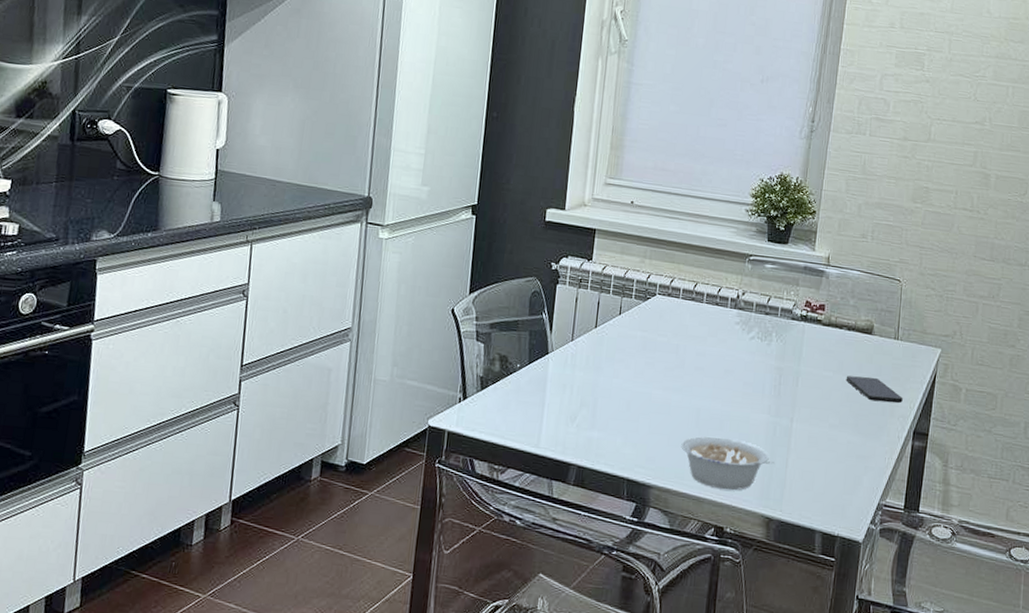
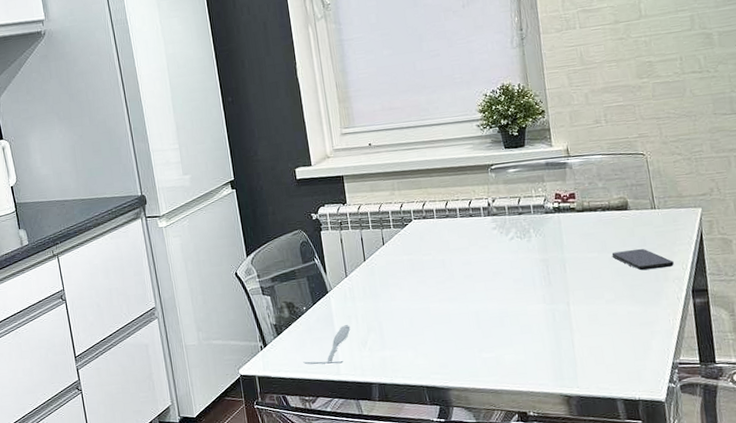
spatula: none [502,393,563,436] -> present [303,325,351,365]
legume: present [681,436,775,491] -> none [468,332,561,379]

